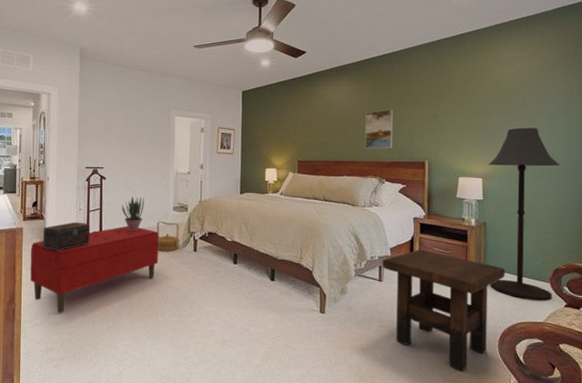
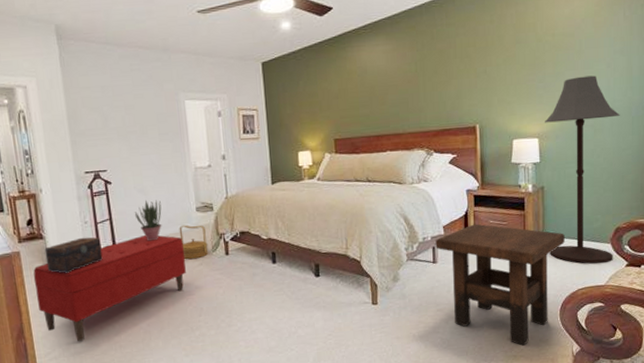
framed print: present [364,109,394,149] -> none [406,68,440,118]

